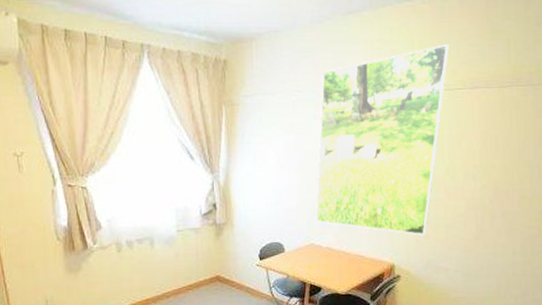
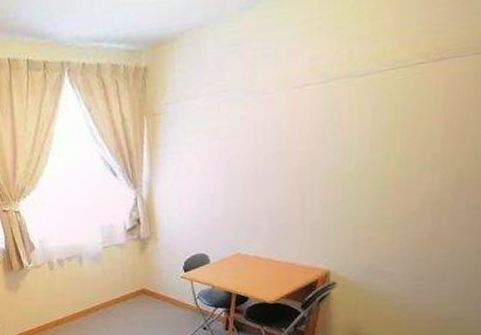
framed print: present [315,44,450,236] -> none [242,9,411,239]

